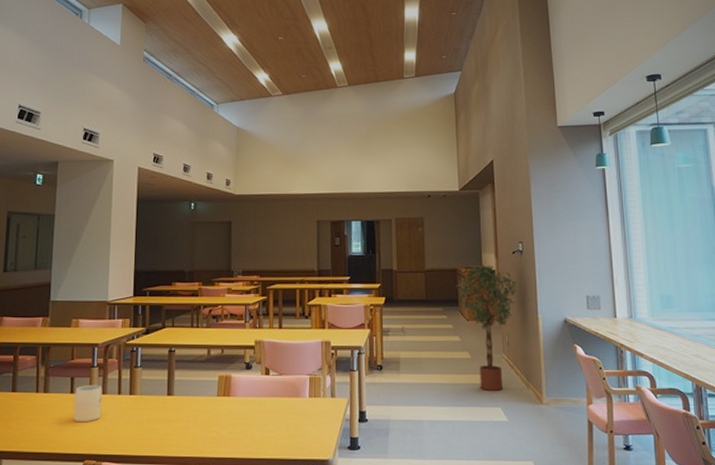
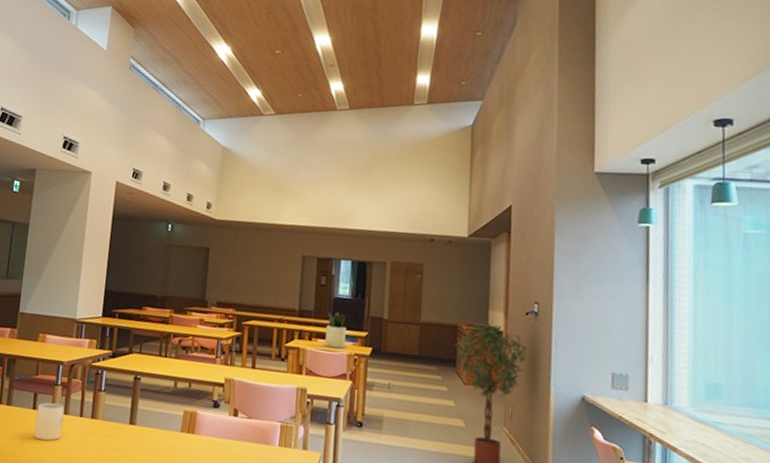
planter: none [342,269,363,302] -> present [323,311,347,349]

